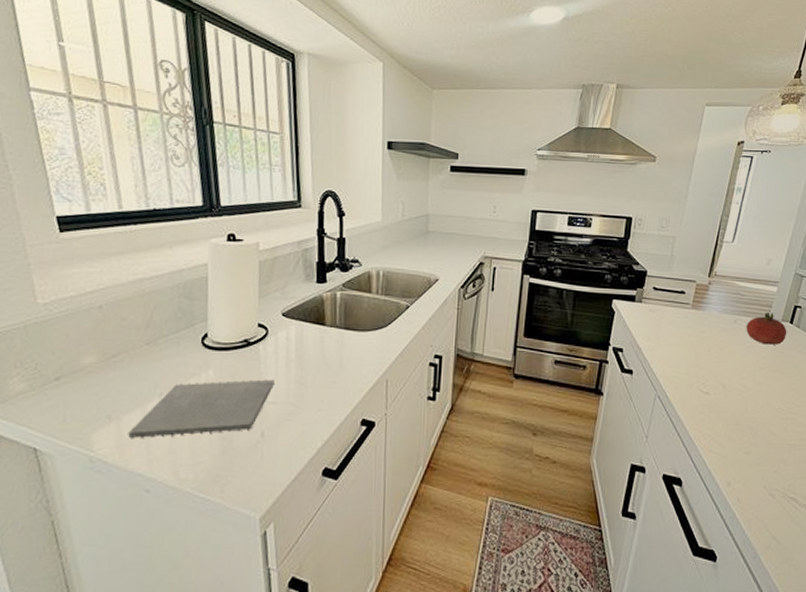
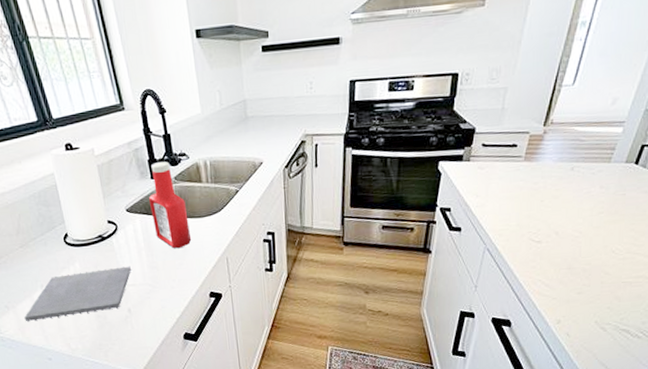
ketchup bottle: none [309,266,351,364] -> present [148,162,192,249]
fruit: present [746,313,787,345] -> none [584,155,631,189]

